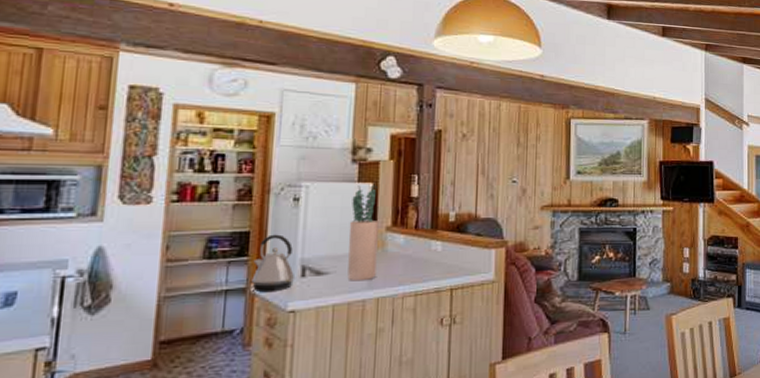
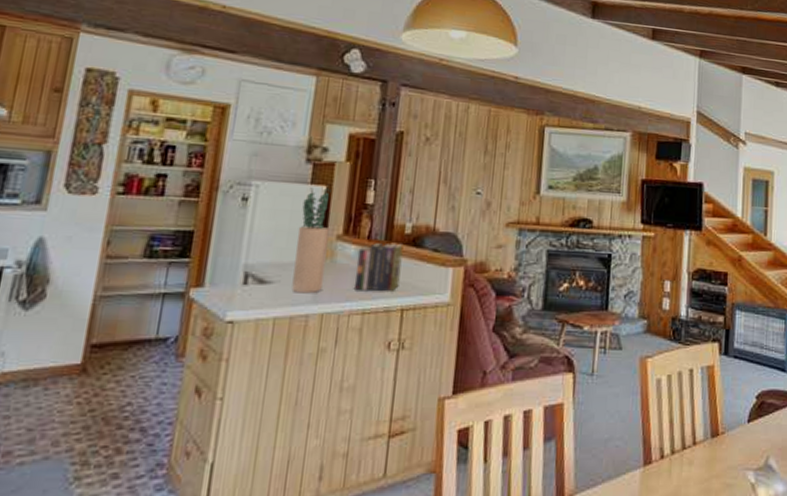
kettle: present [251,234,294,293] -> none [191,235,237,299]
books: none [405,230,449,276] -> present [354,243,404,292]

